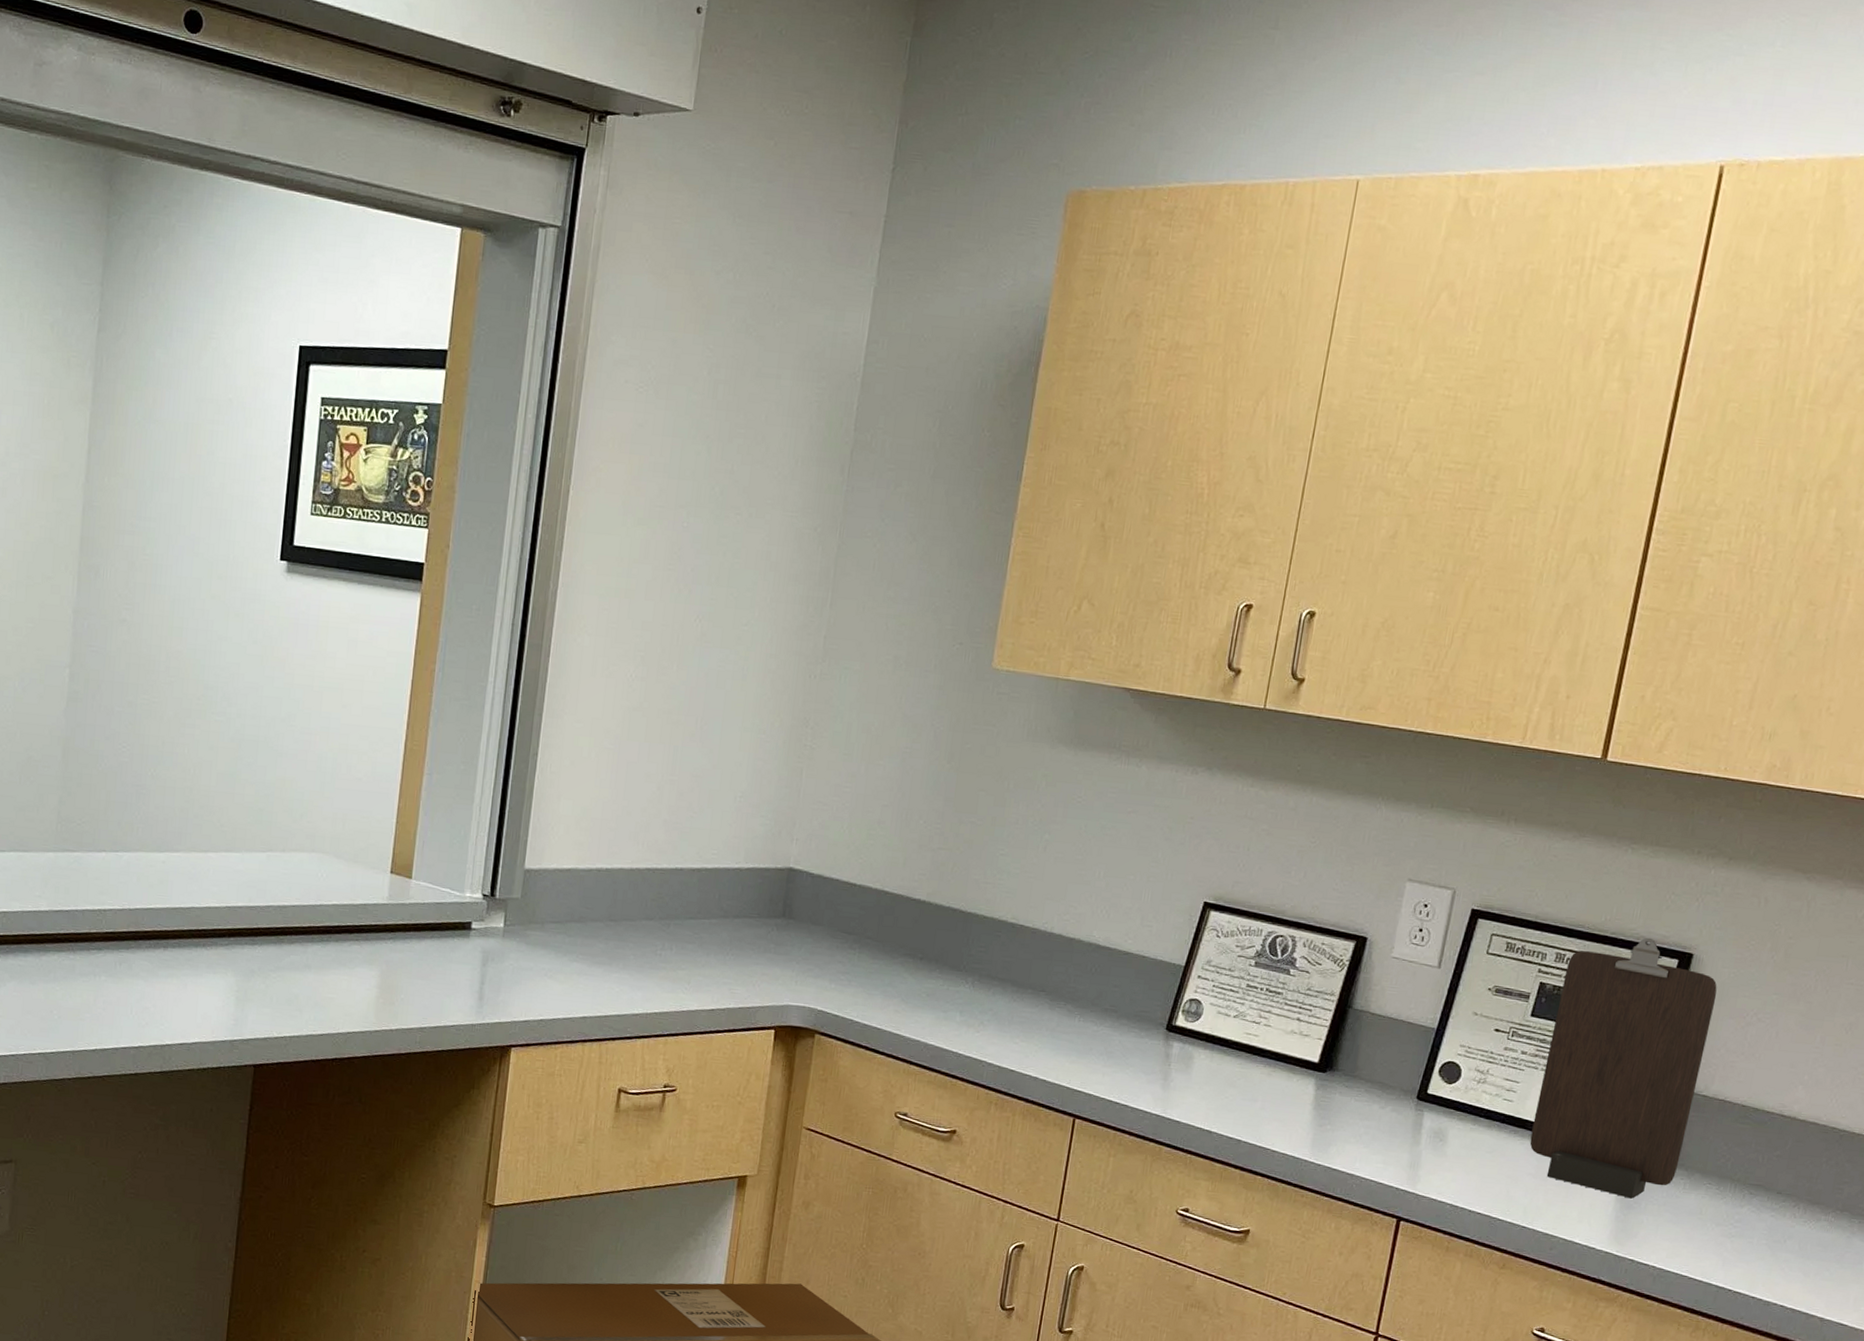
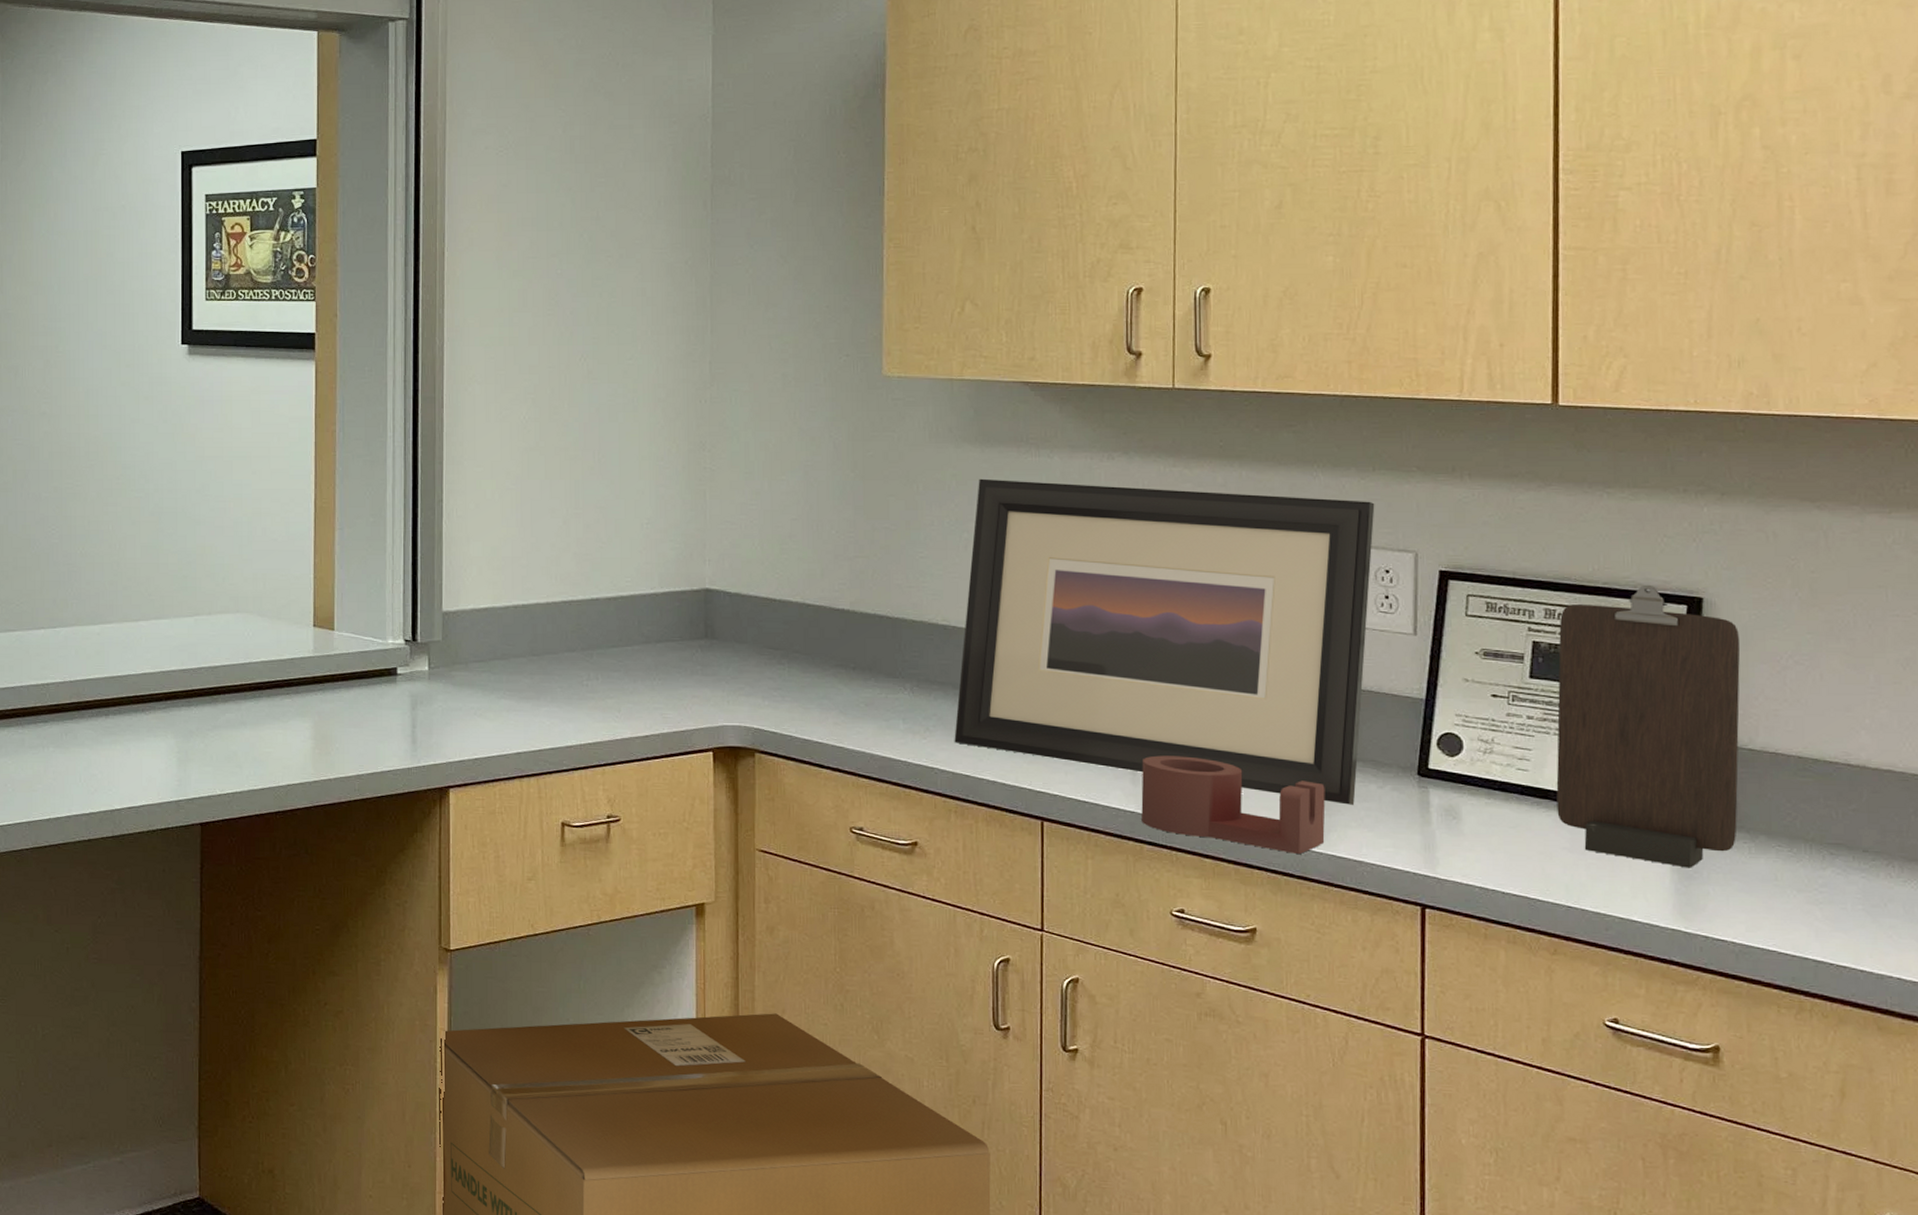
picture frame: none [1005,781,1427,1122] -> present [954,478,1375,805]
tape dispenser: none [1164,1063,1334,1165] -> present [1141,755,1326,855]

